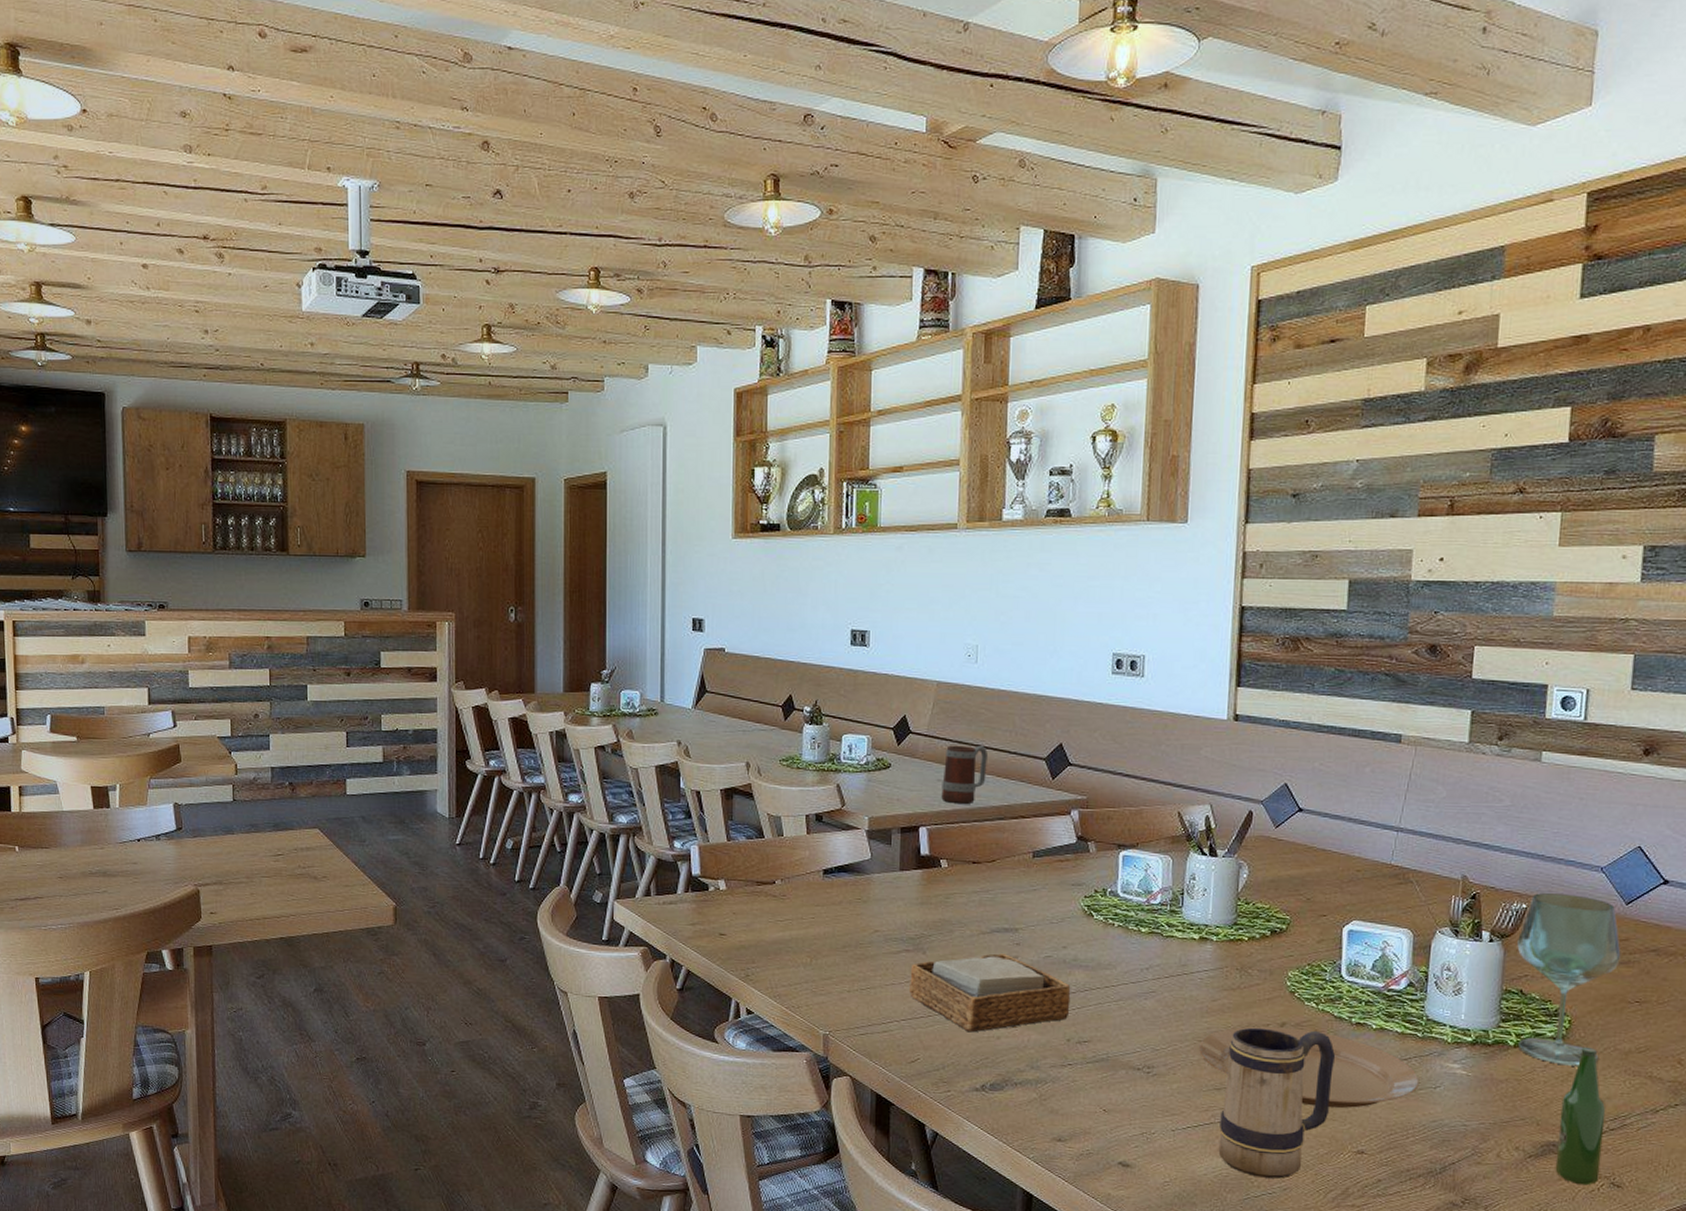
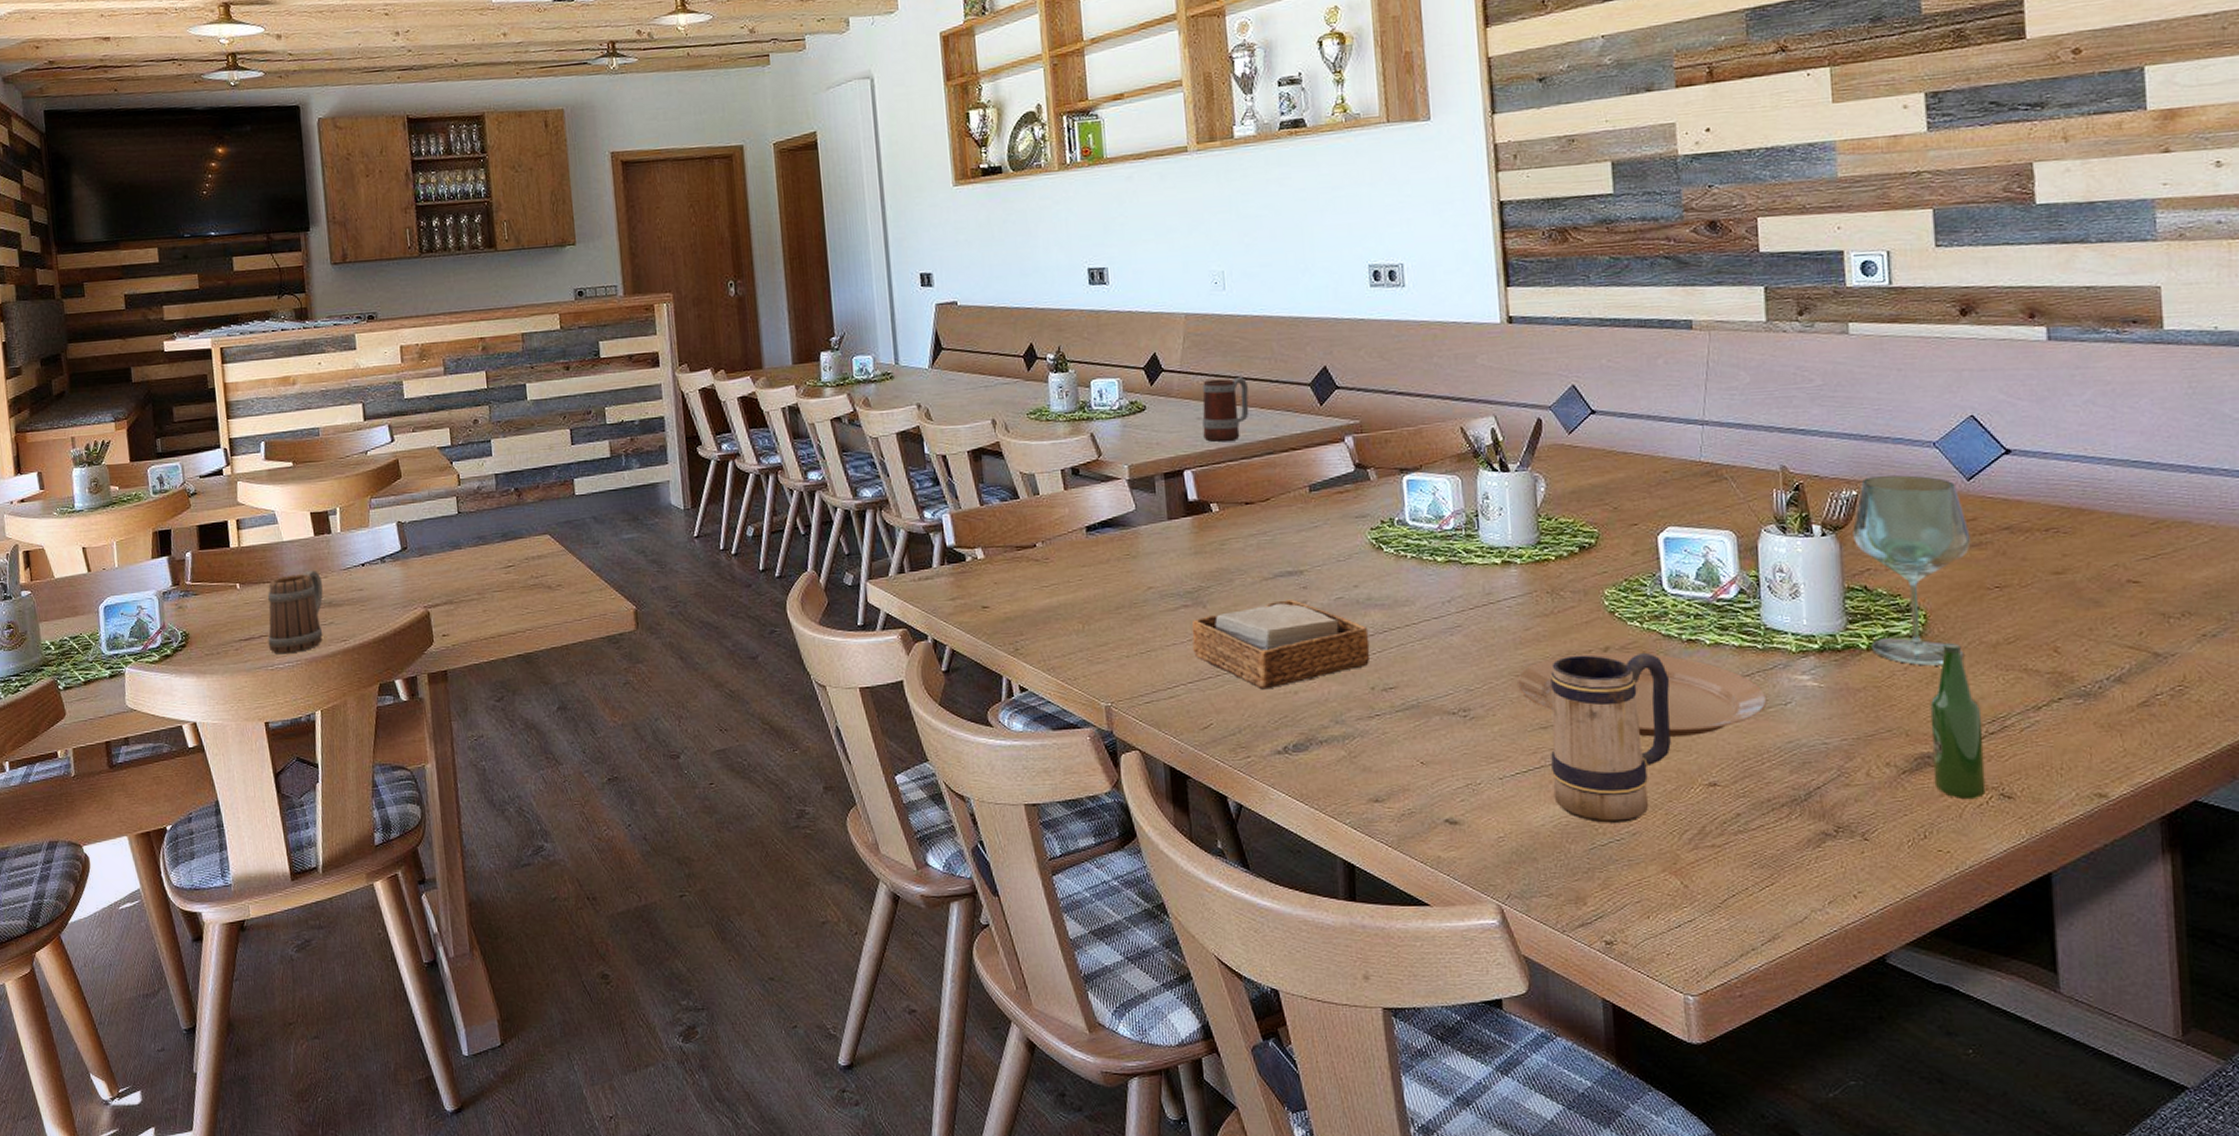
beer mug: none [42,841,98,916] -> present [267,570,323,654]

